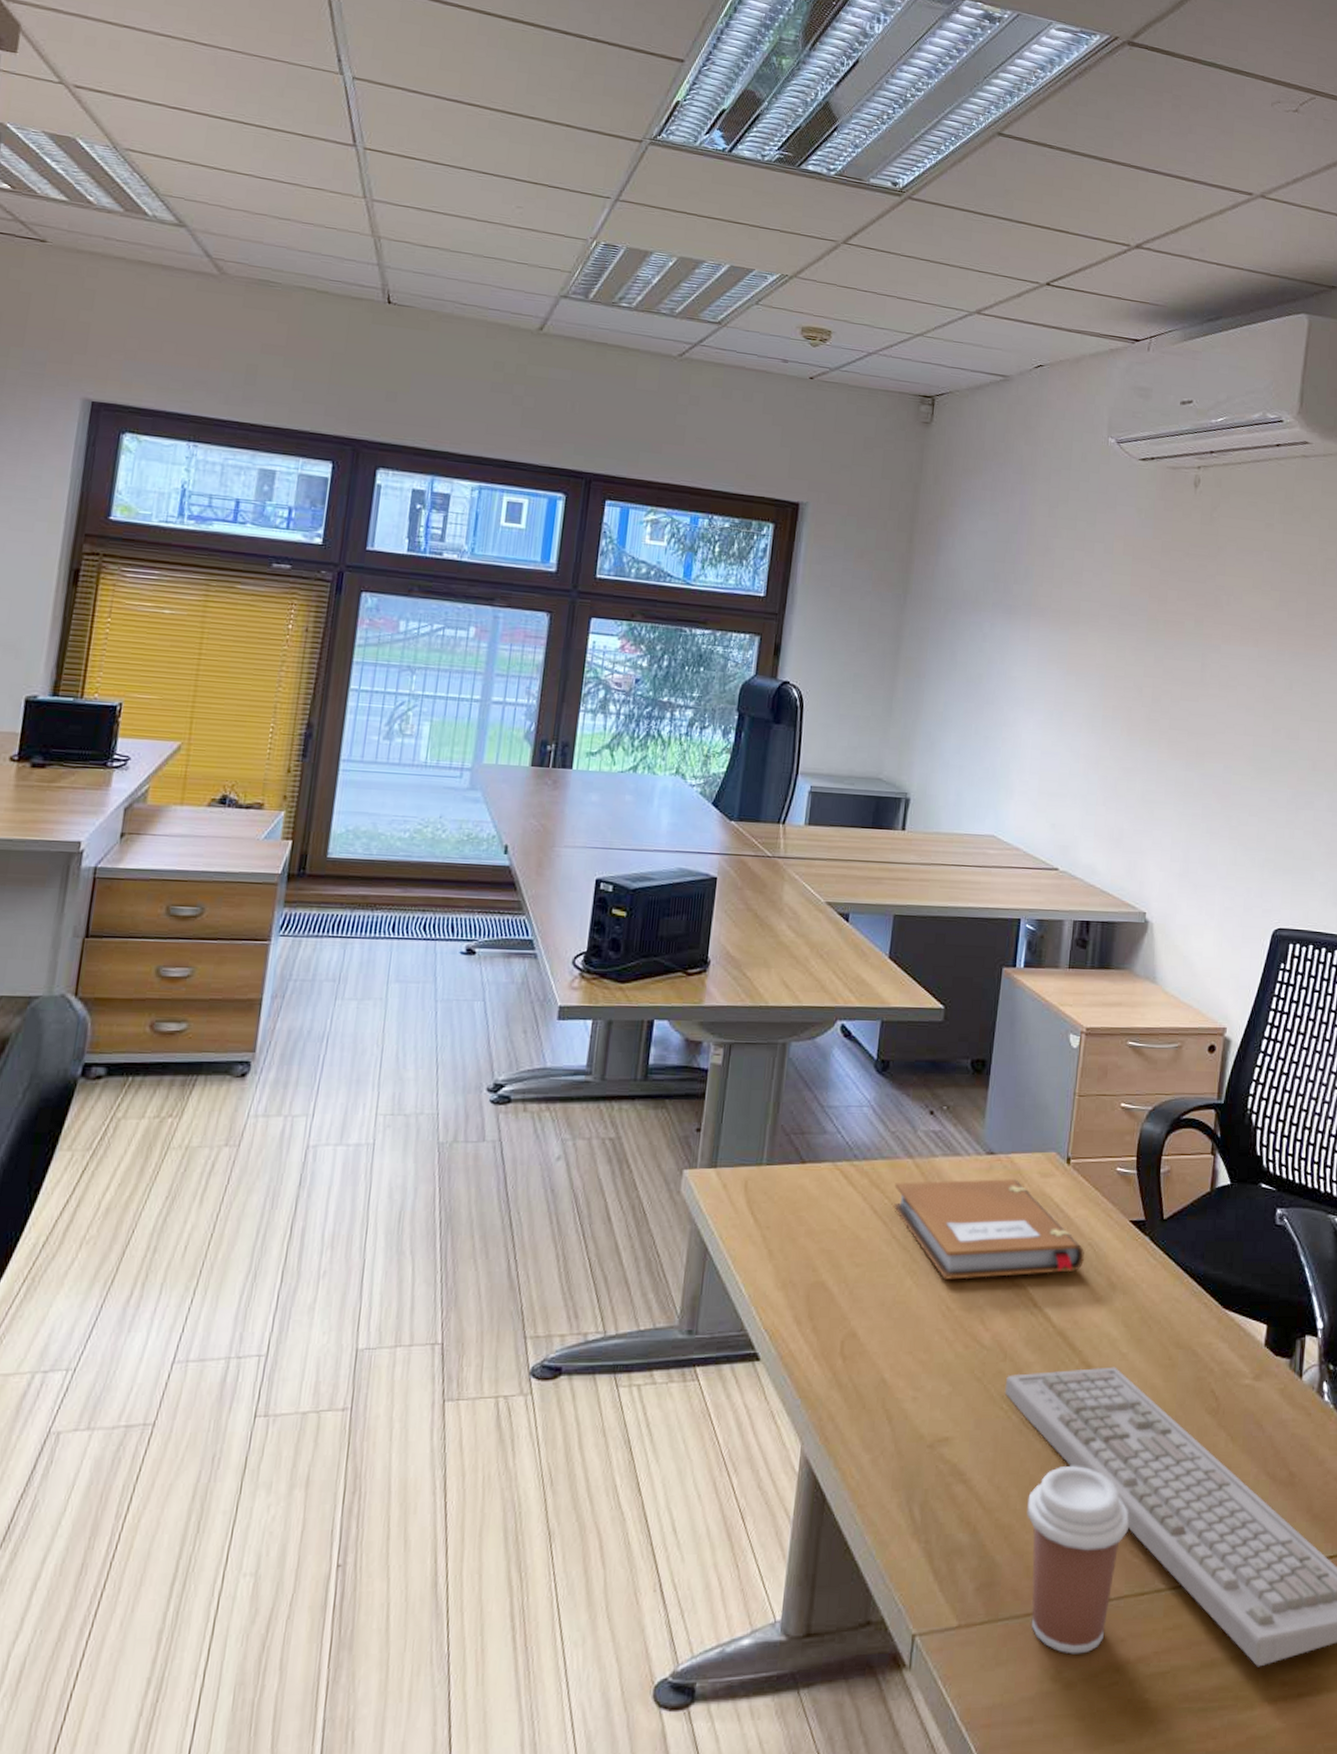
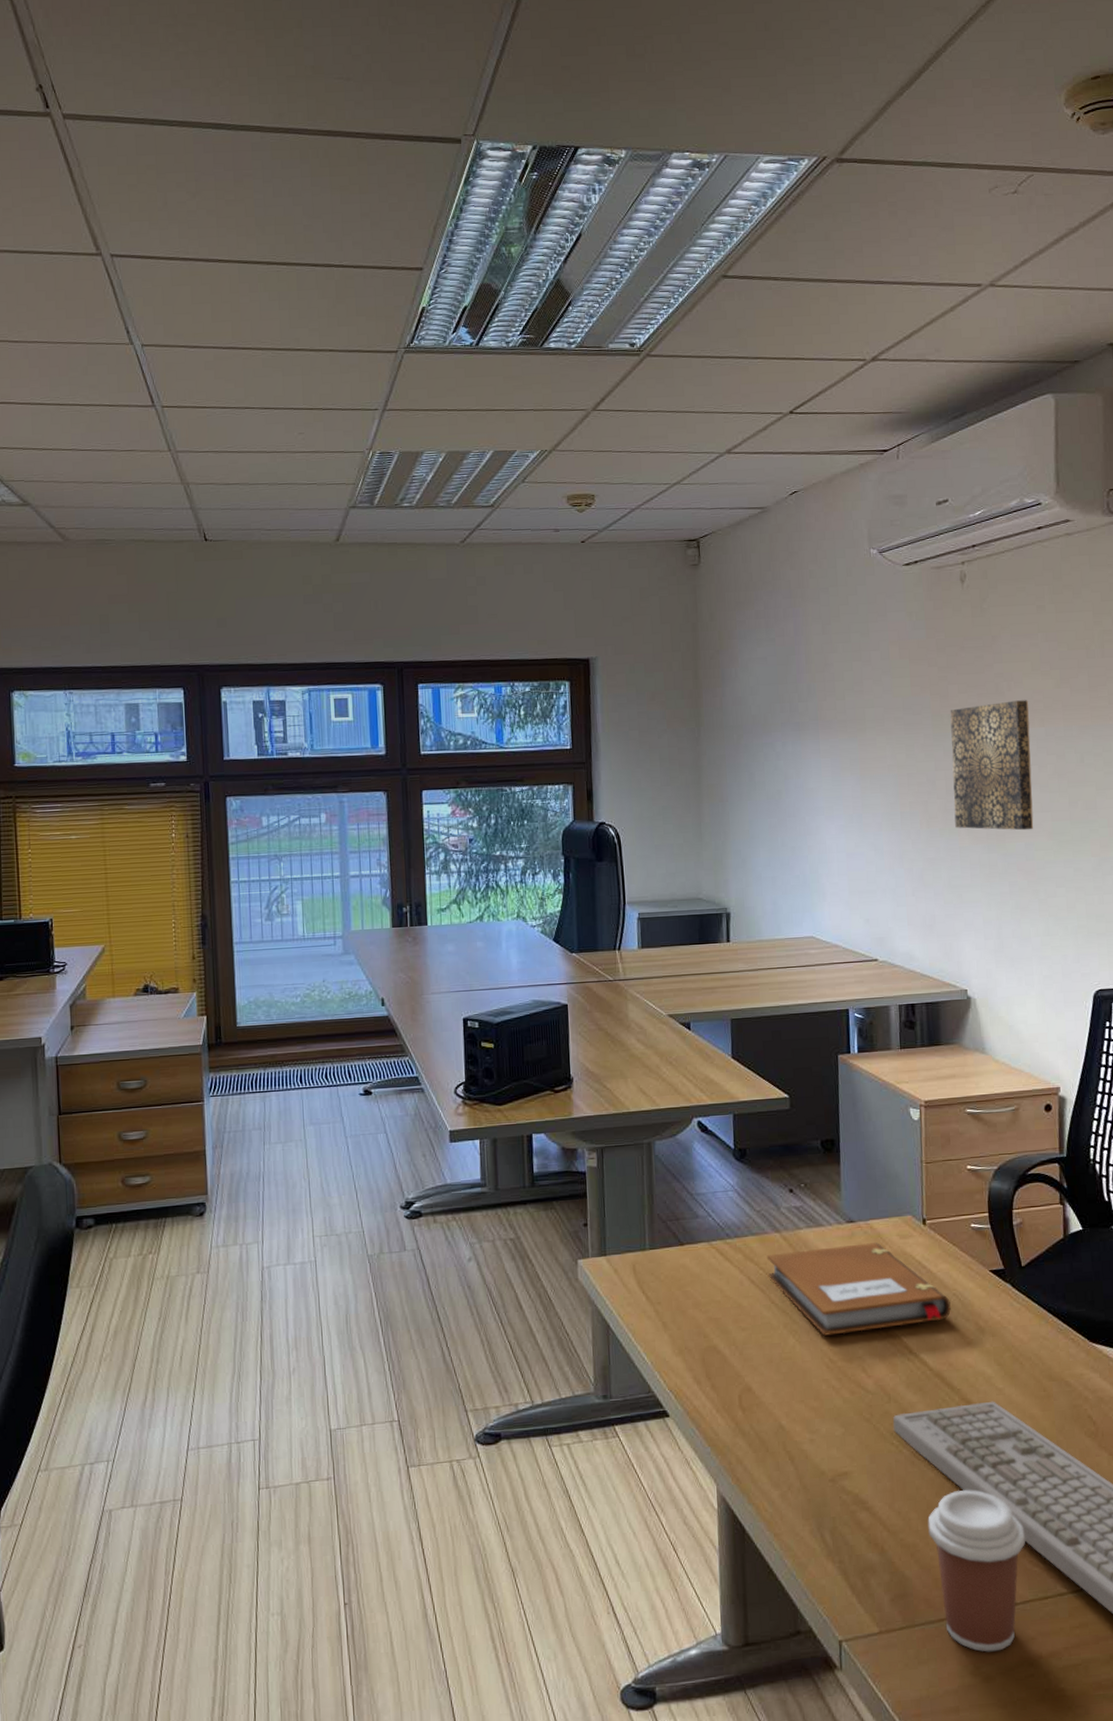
wall art: none [1156,615,1246,753] -> present [950,700,1034,831]

